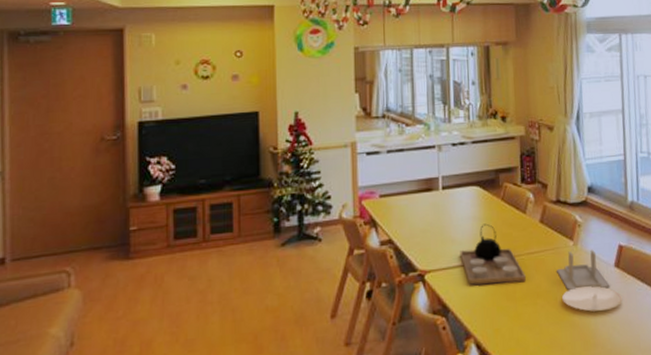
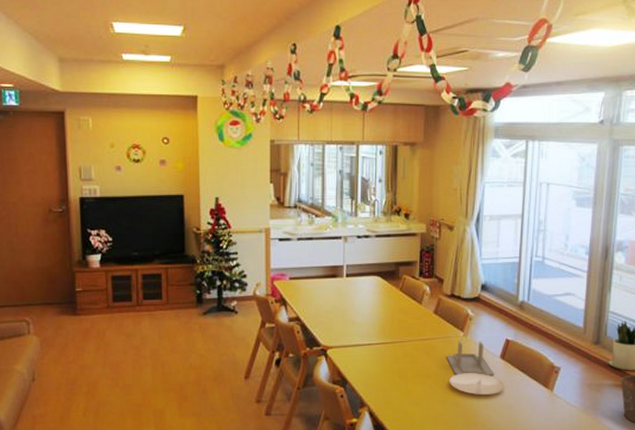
tea set: present [460,223,526,285] -> none [359,310,417,364]

